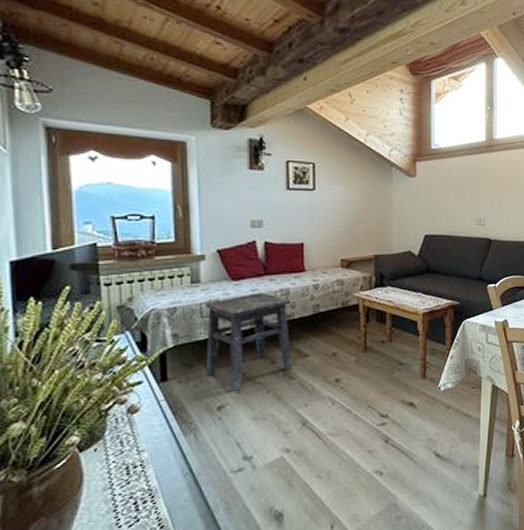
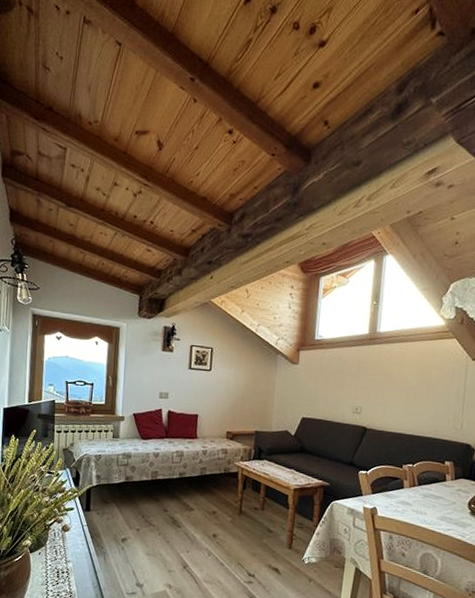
side table: present [205,292,292,391] -> none [116,451,184,529]

